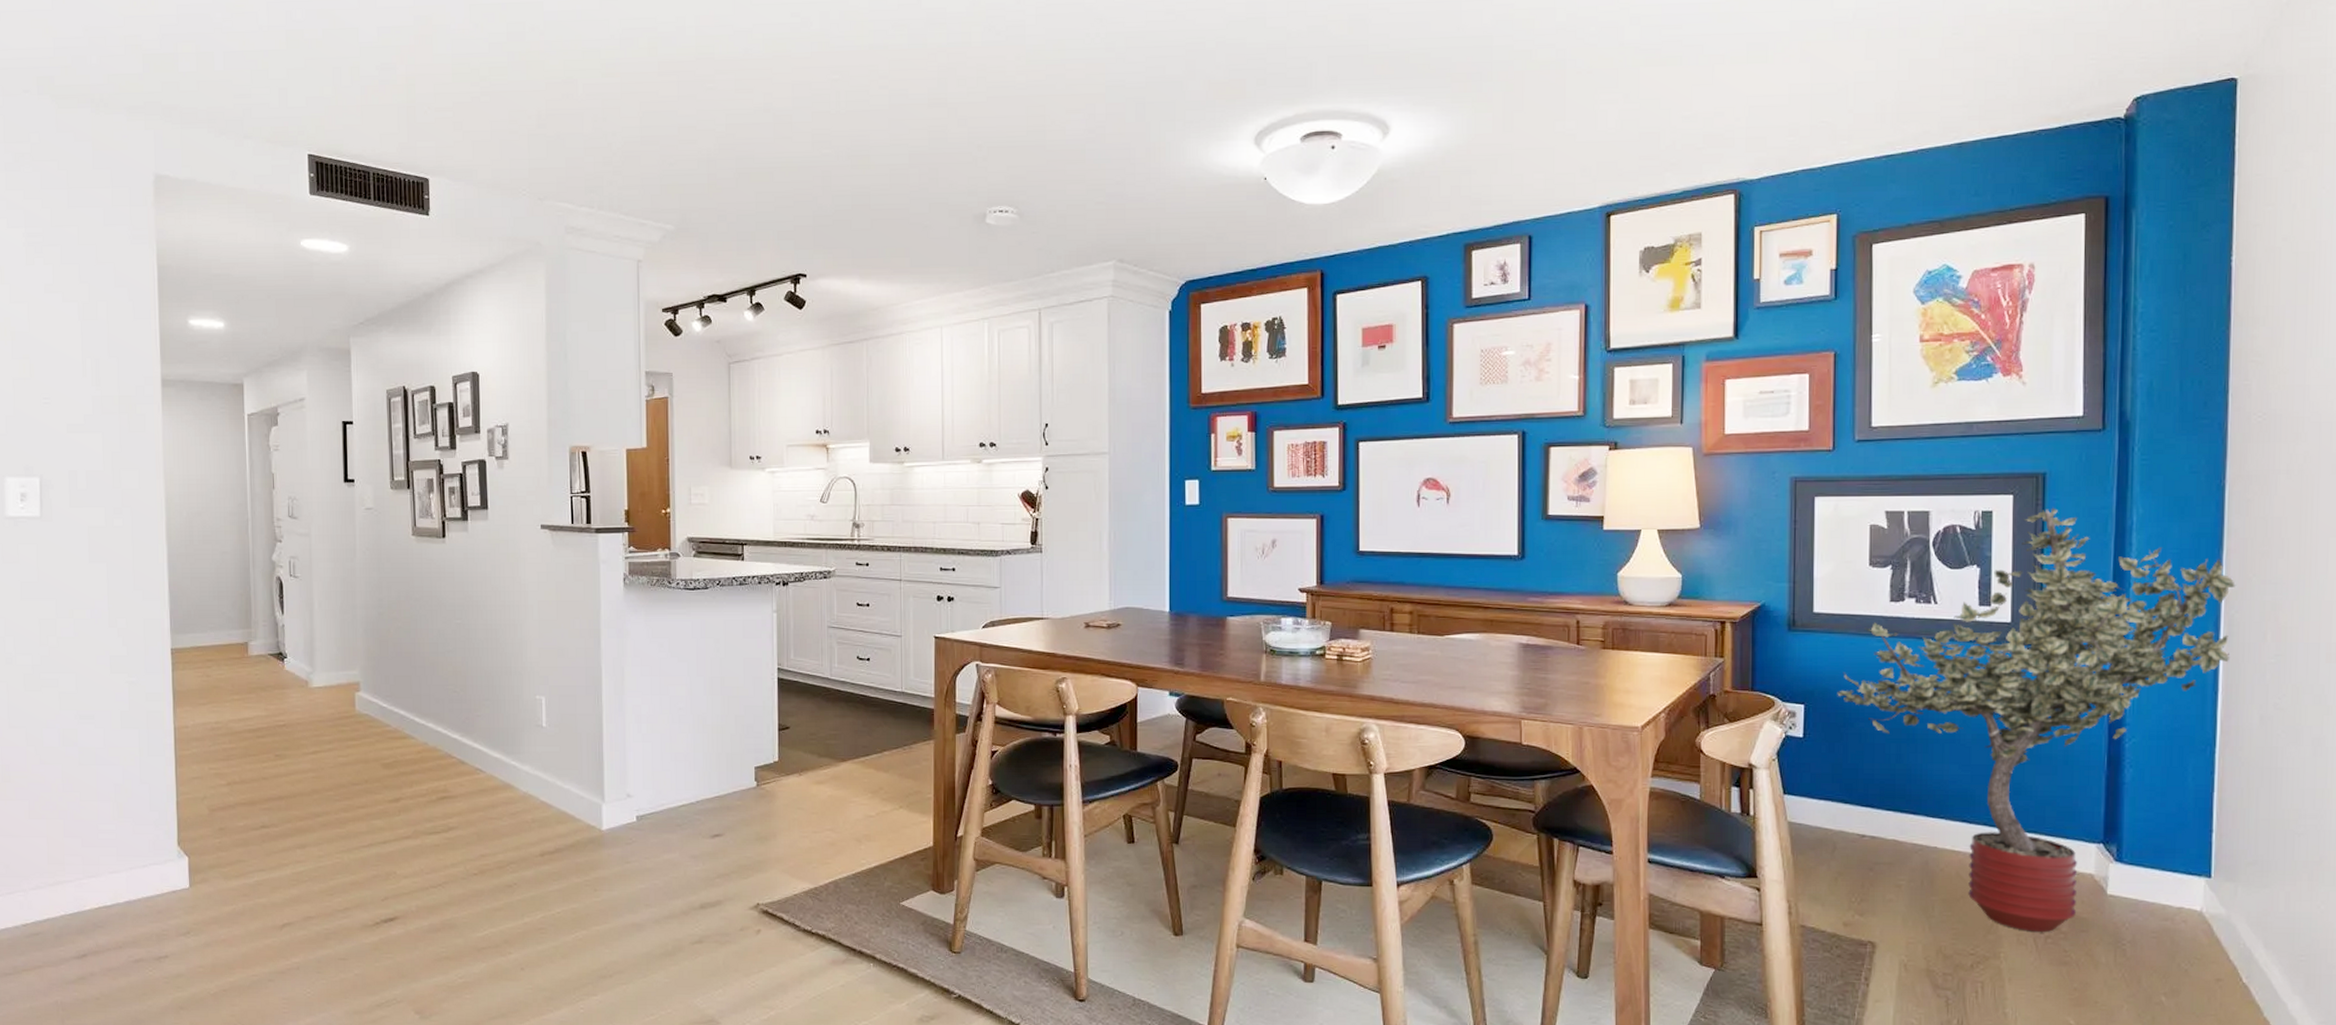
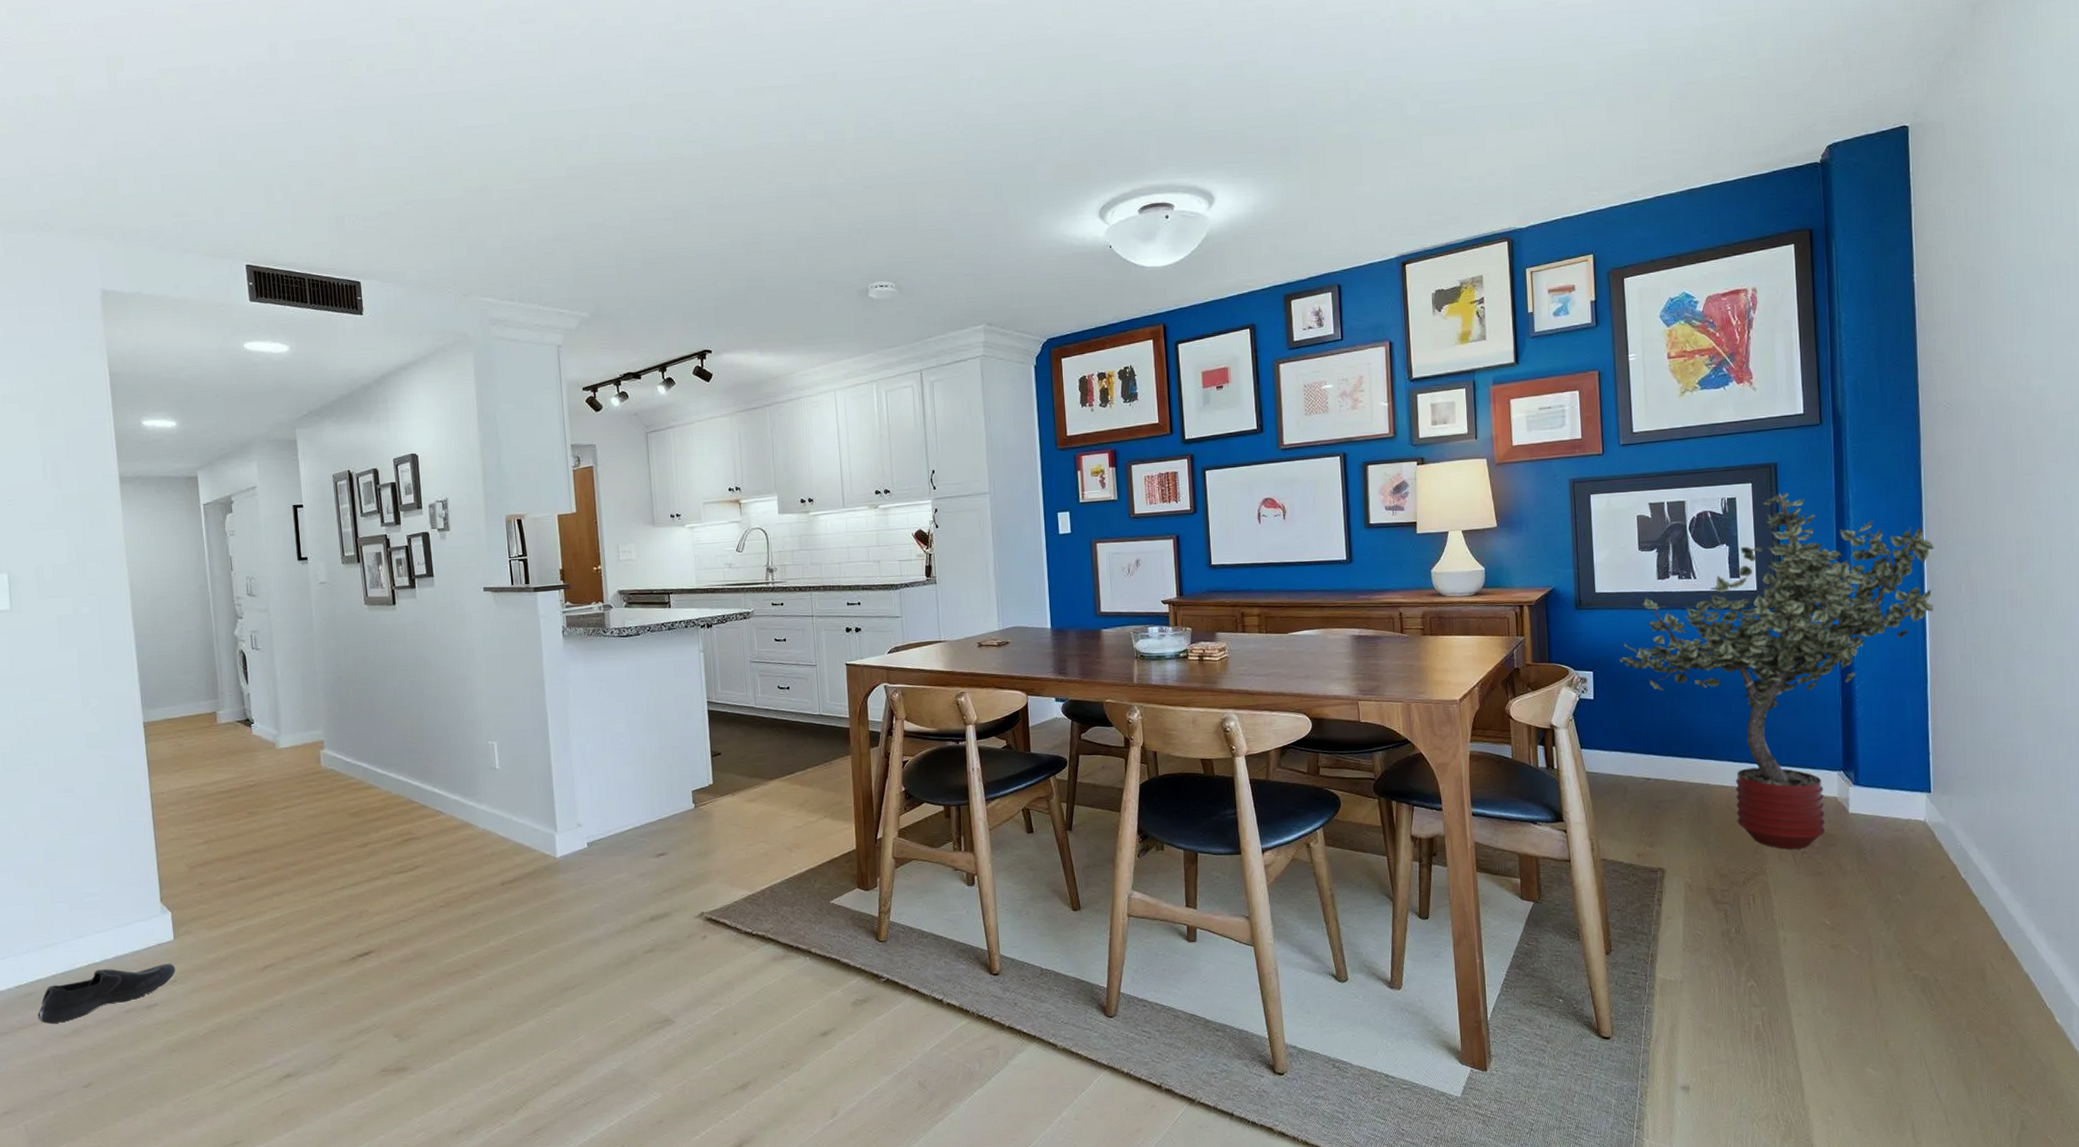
shoe: none [43,912,189,968] -> present [37,963,176,1024]

